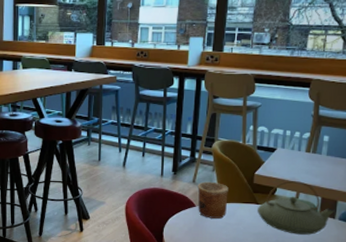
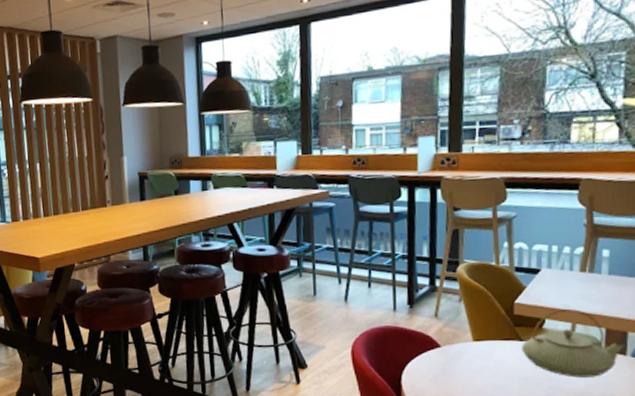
cup: present [197,181,228,219] -> none [441,315,482,361]

